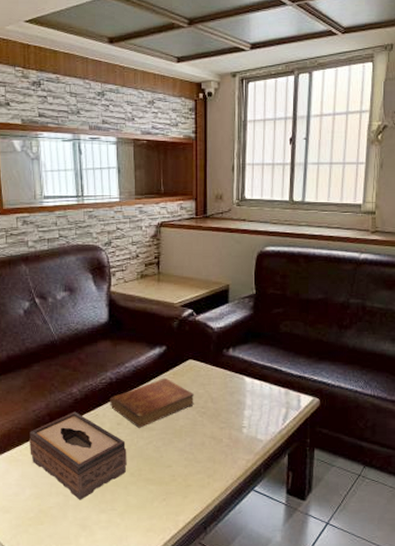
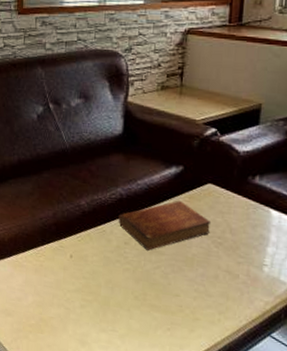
tissue box: present [28,411,127,500] -> none [34,224,133,316]

